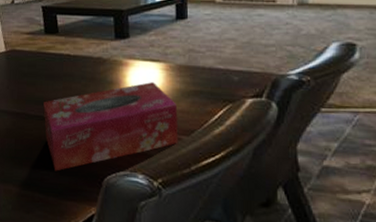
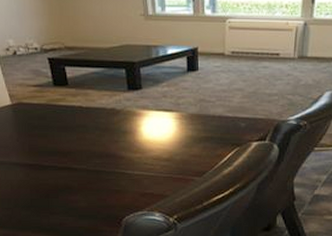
tissue box: present [43,82,178,171] -> none [57,130,191,216]

